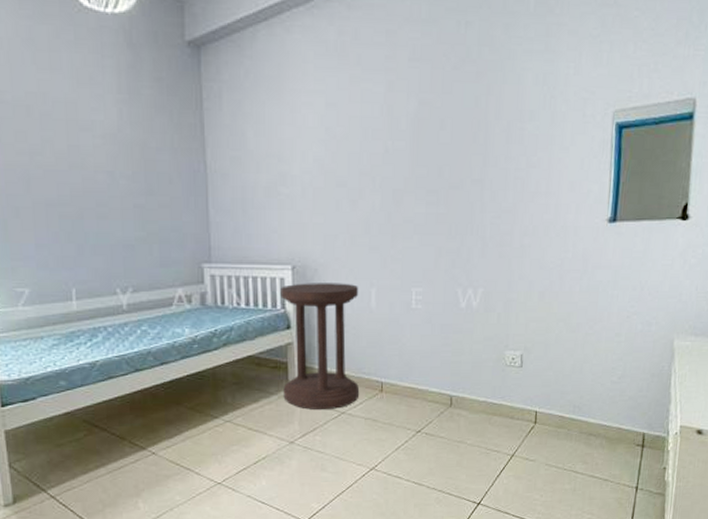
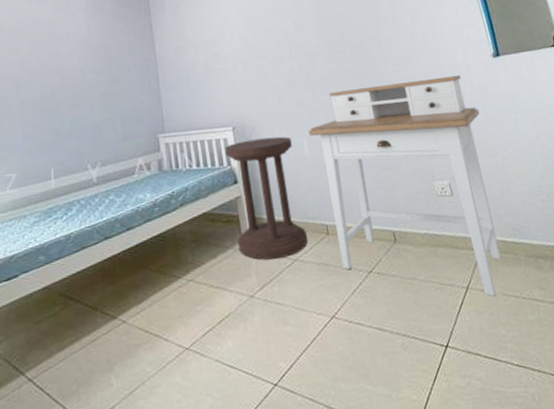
desk: none [379,238,575,466] -> present [308,75,501,297]

